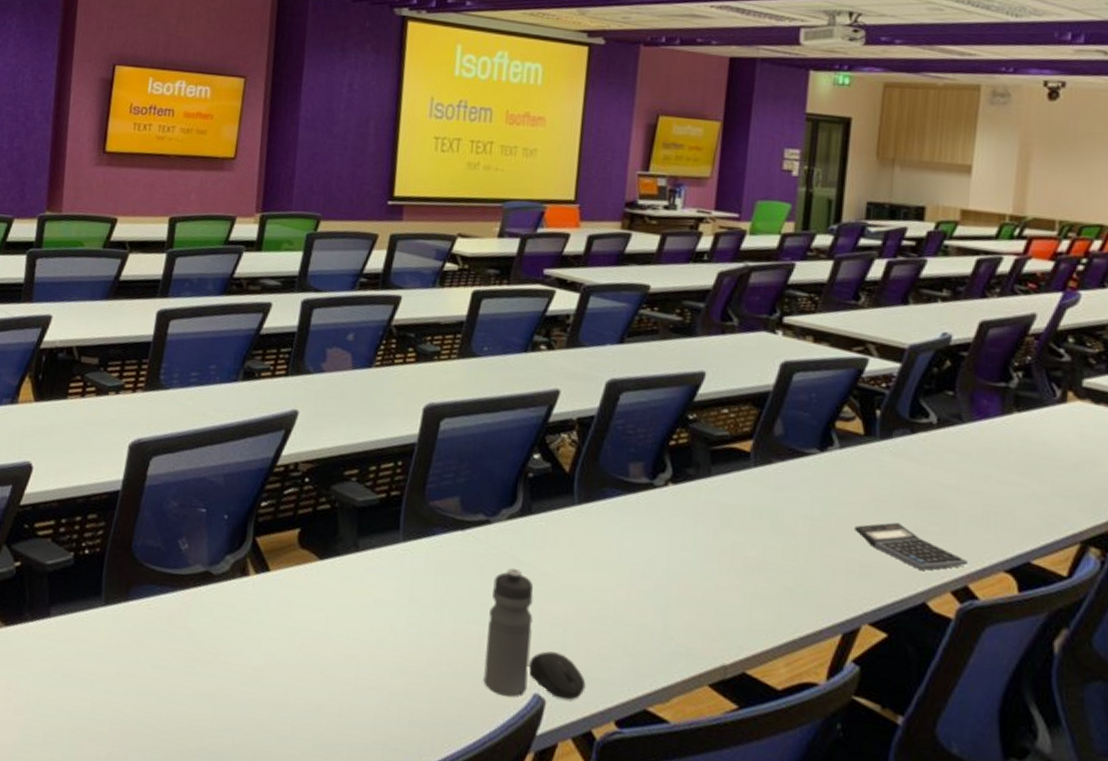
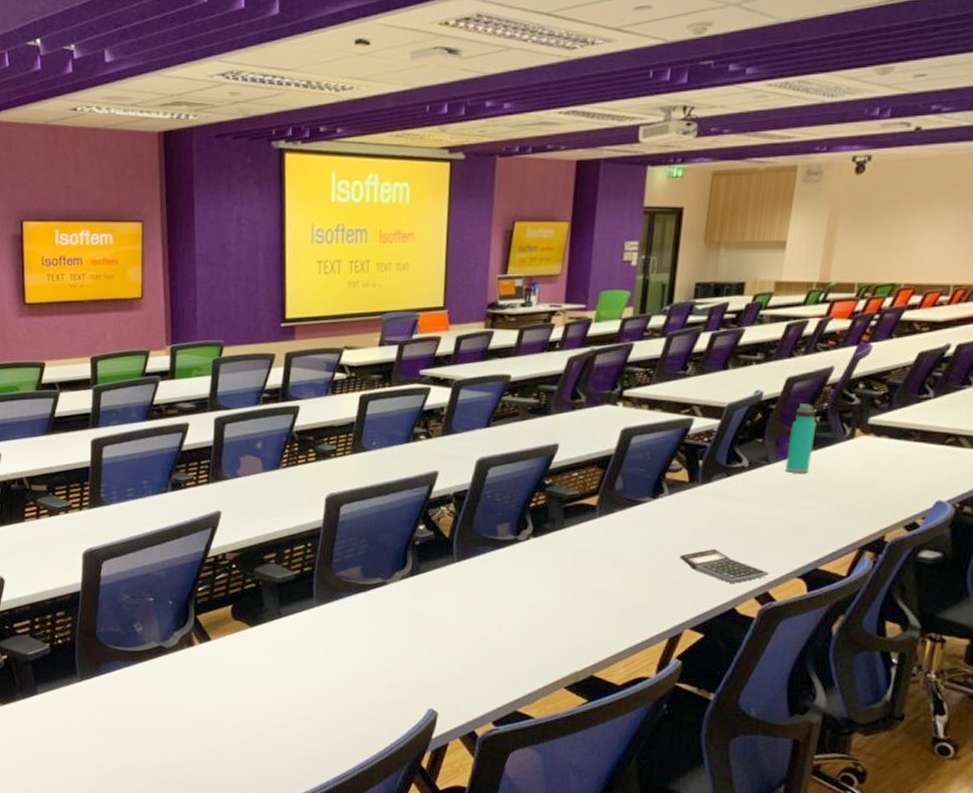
water bottle: present [483,567,534,697] -> none [388,616,425,713]
computer mouse: present [528,651,586,700] -> none [423,676,469,710]
water bottle: none [983,354,1019,440] -> present [786,404,817,474]

